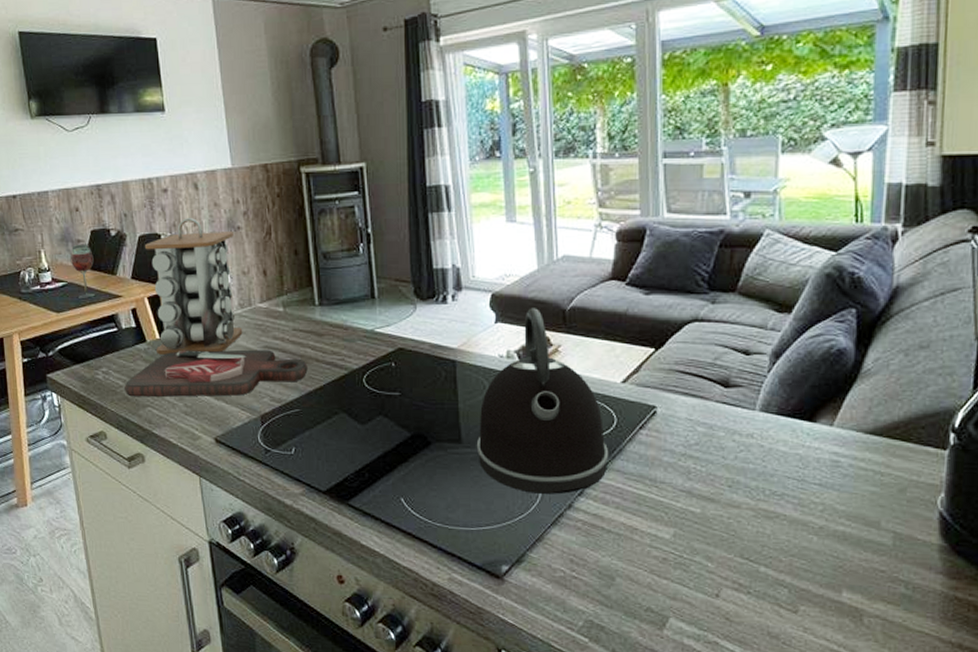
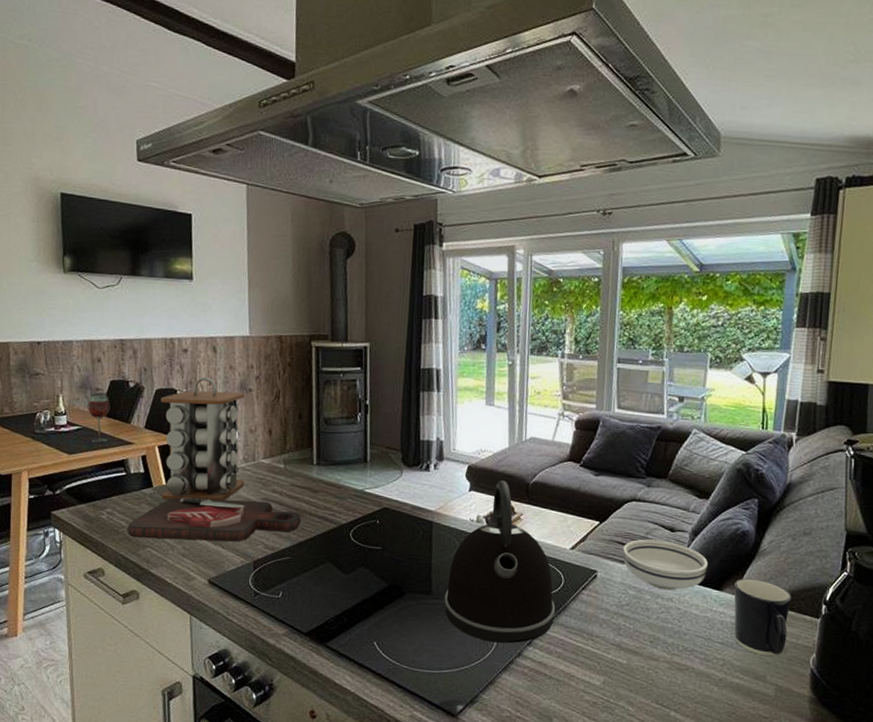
bowl: none [687,365,796,425] -> present [623,539,709,591]
mug: none [831,405,908,498] -> present [734,578,791,657]

